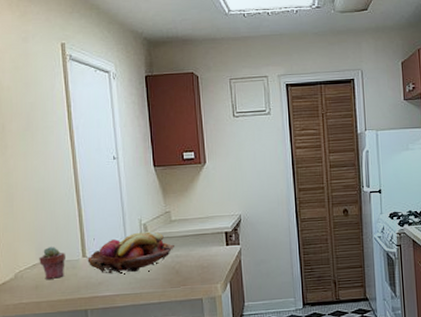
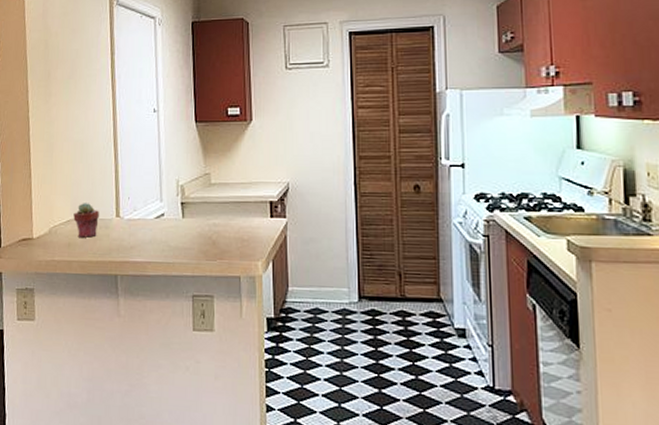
fruit basket: present [87,231,176,274] -> none [121,194,214,239]

